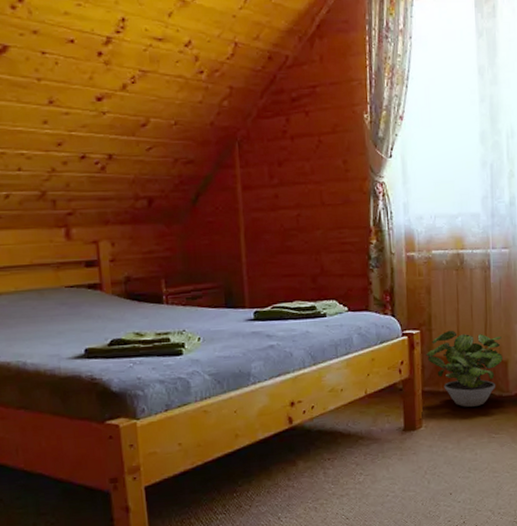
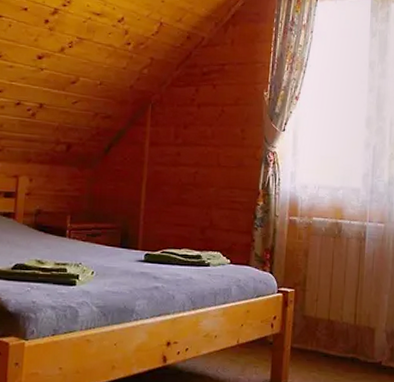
potted plant: present [426,330,503,408] -> none [298,292,371,370]

